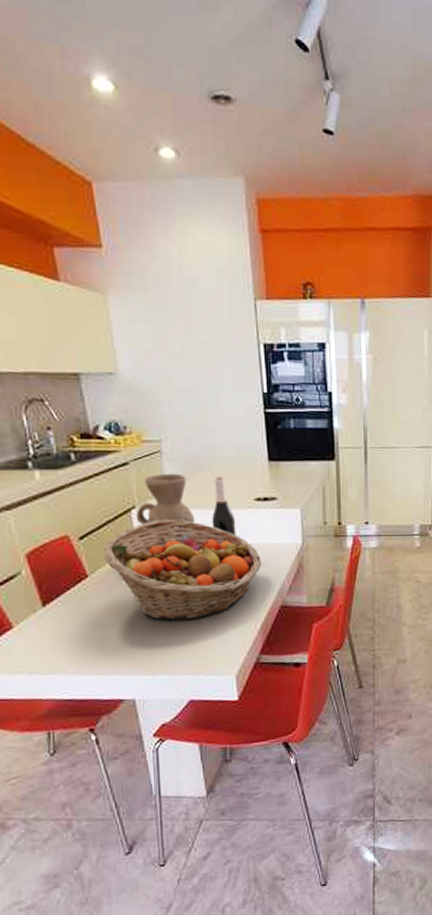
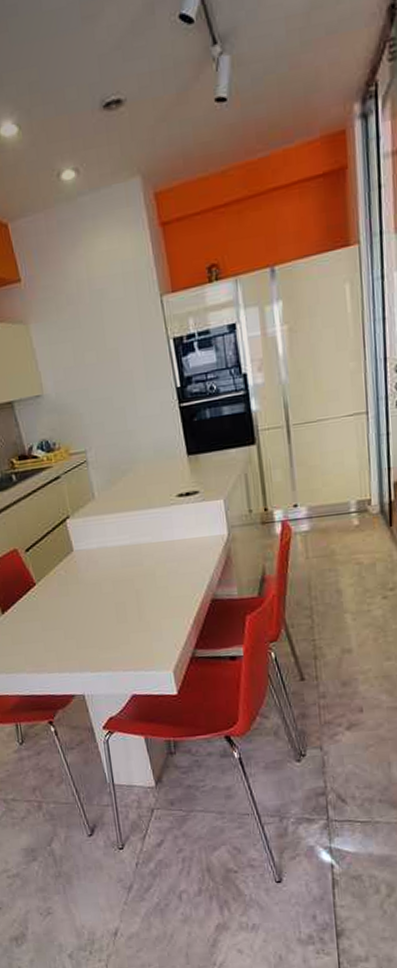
fruit basket: present [103,521,262,621] -> none [46,524,190,621]
vase: present [135,473,195,528] -> none [70,480,123,533]
wine bottle: present [212,477,236,536] -> none [137,477,163,535]

